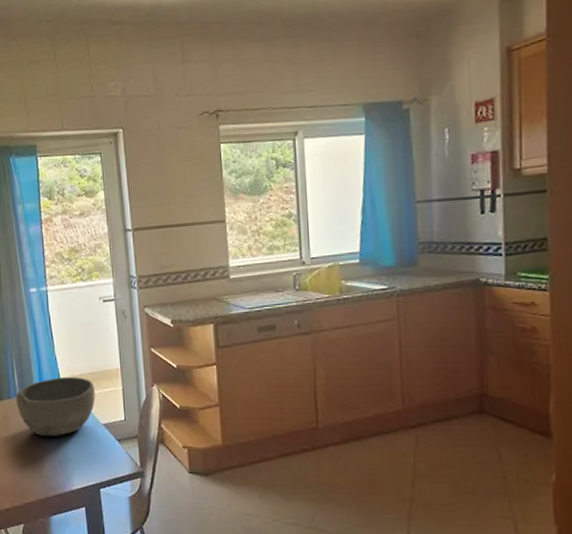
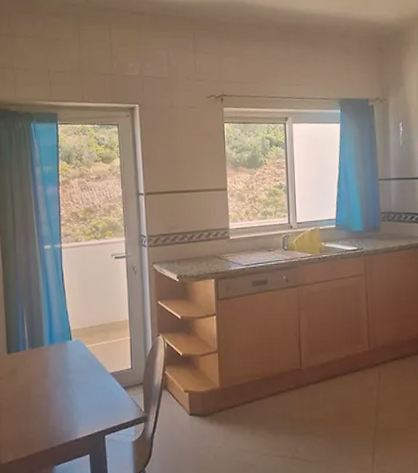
bowl: present [15,377,95,437] -> none [24,329,104,388]

